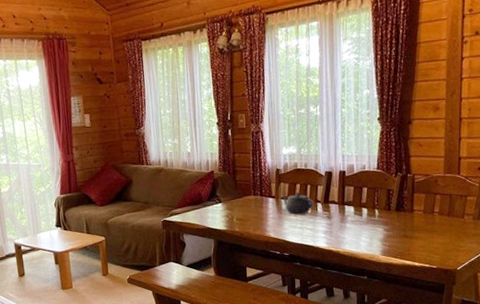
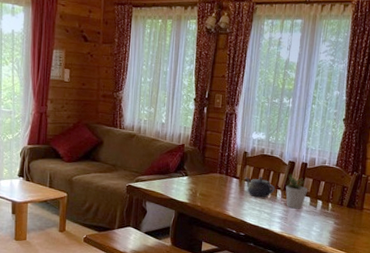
potted plant: none [325,183,350,221] -> present [285,173,308,209]

